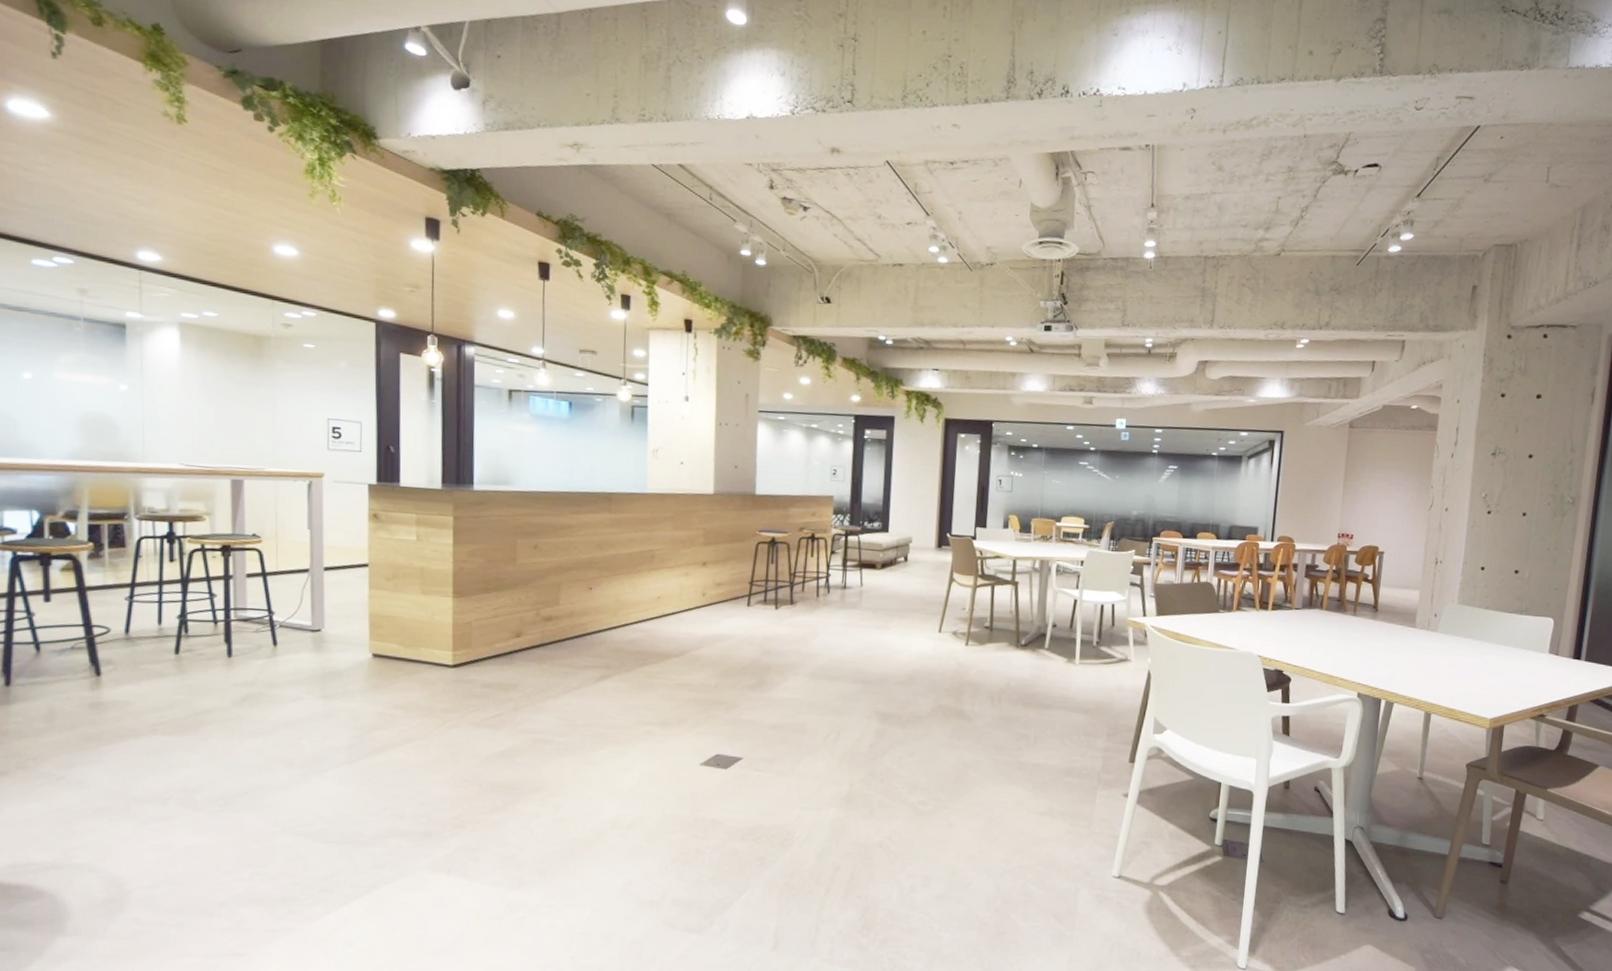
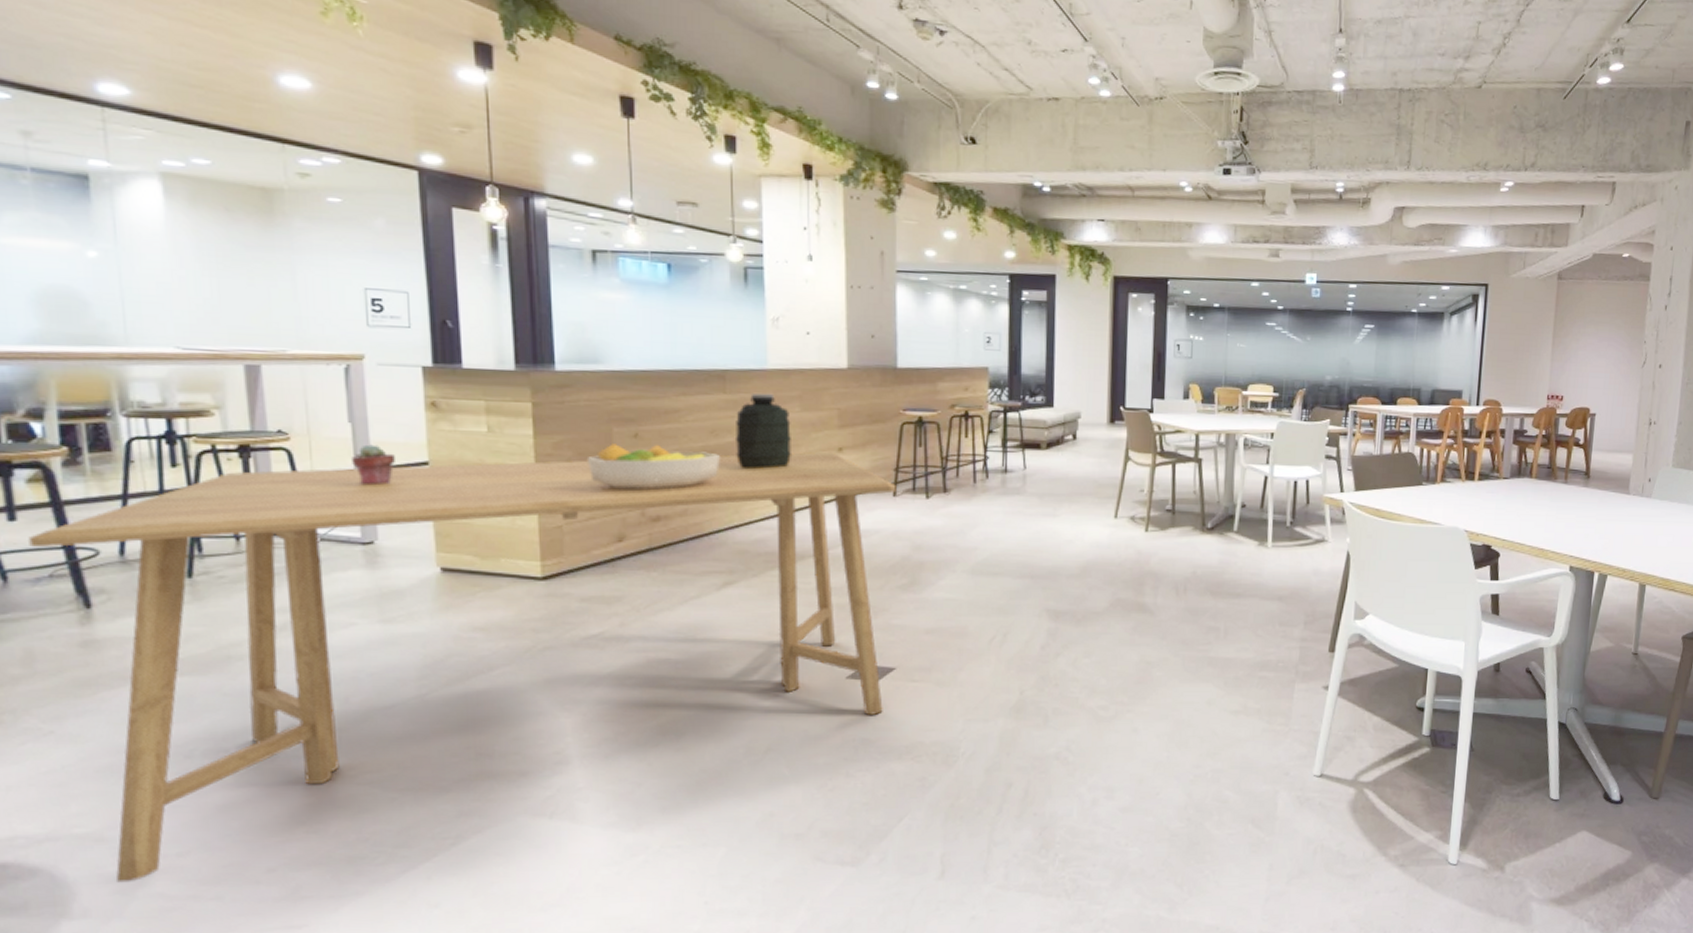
dining table: none [58,565,750,907] -> present [28,451,896,883]
potted succulent: none [308,548,343,583] -> present [352,444,397,486]
fruit bowl: none [494,553,603,594] -> present [586,444,720,491]
water jug: none [617,513,664,579] -> present [736,393,791,470]

